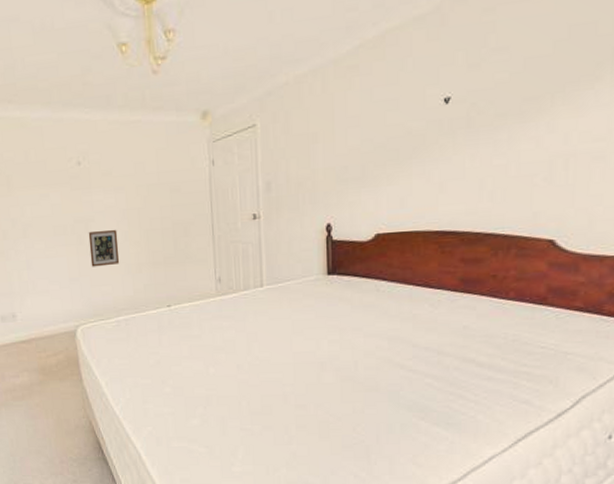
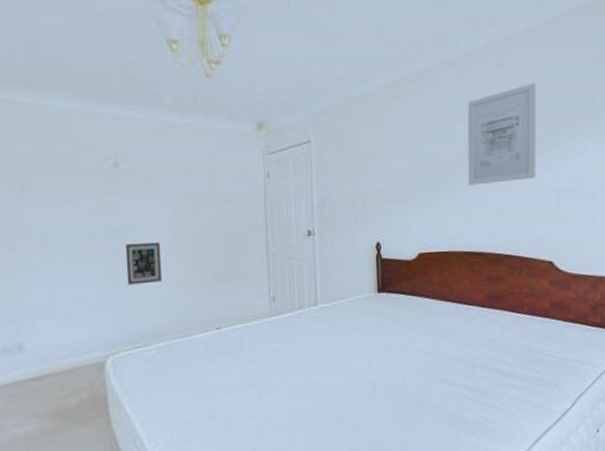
wall art: none [441,25,541,157] -> present [467,82,536,185]

